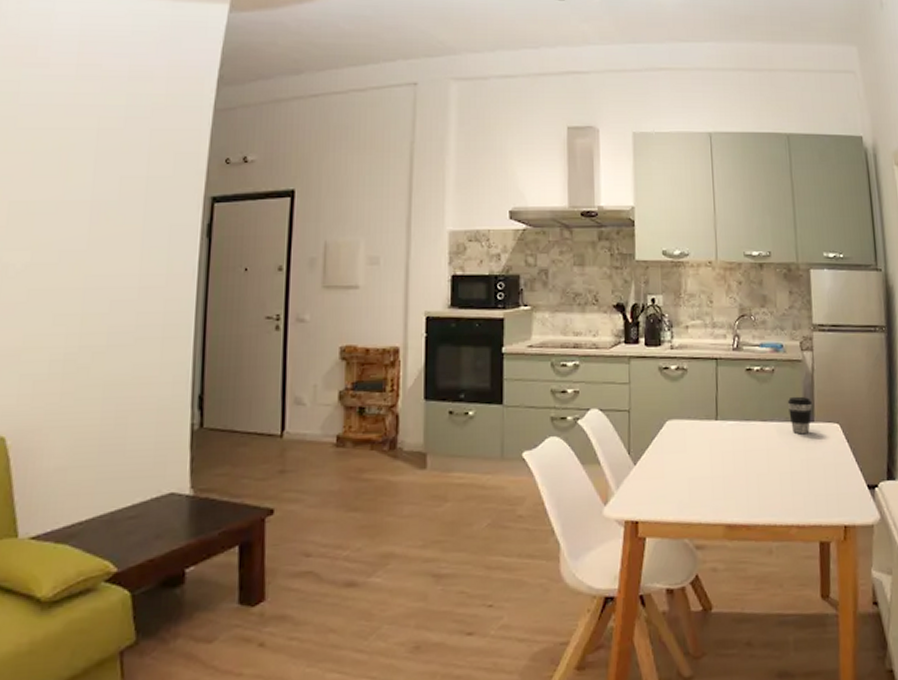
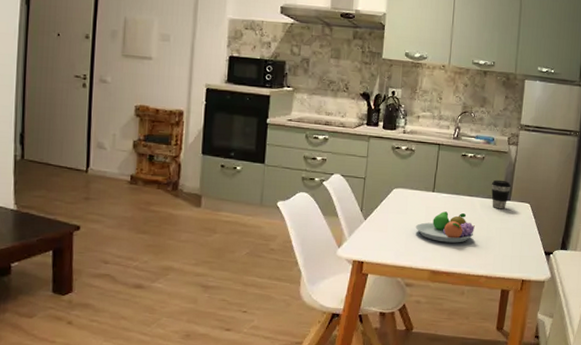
fruit bowl: none [699,444,774,485] -> present [415,211,475,243]

